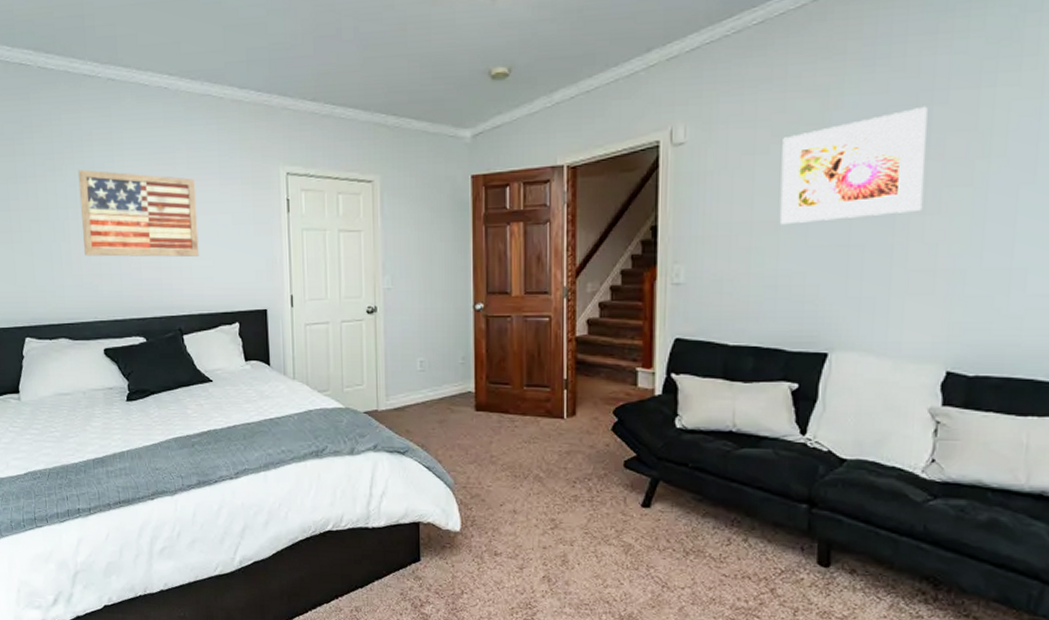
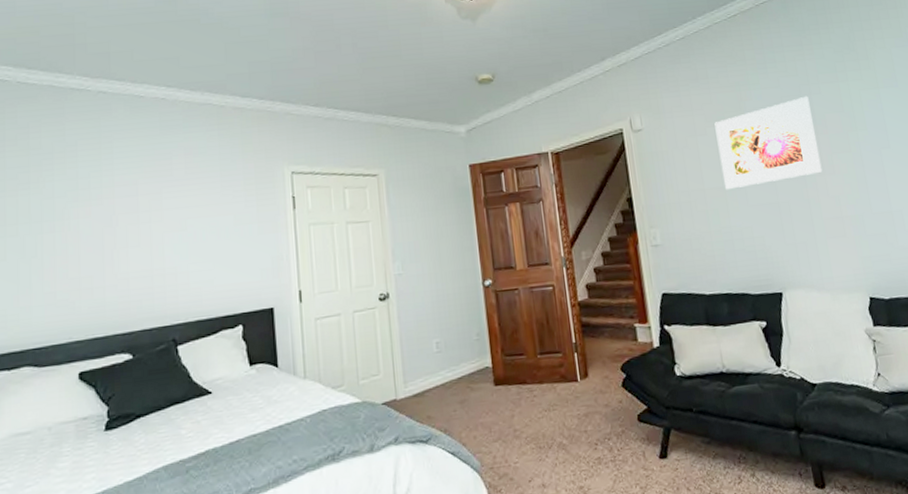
wall art: present [77,170,199,257] -> none [57,181,198,271]

